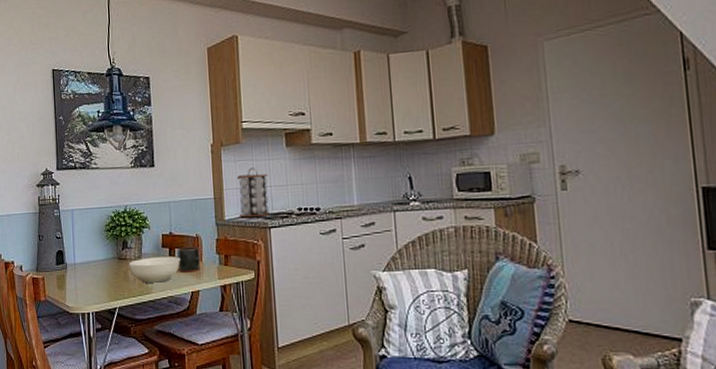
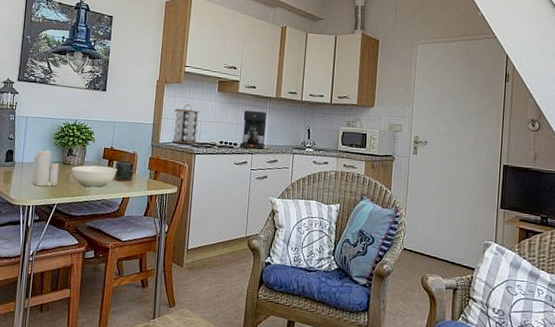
candle: none [86,242,116,289] -> present [31,147,59,187]
coffee maker: none [322,163,356,213] -> present [240,111,267,149]

